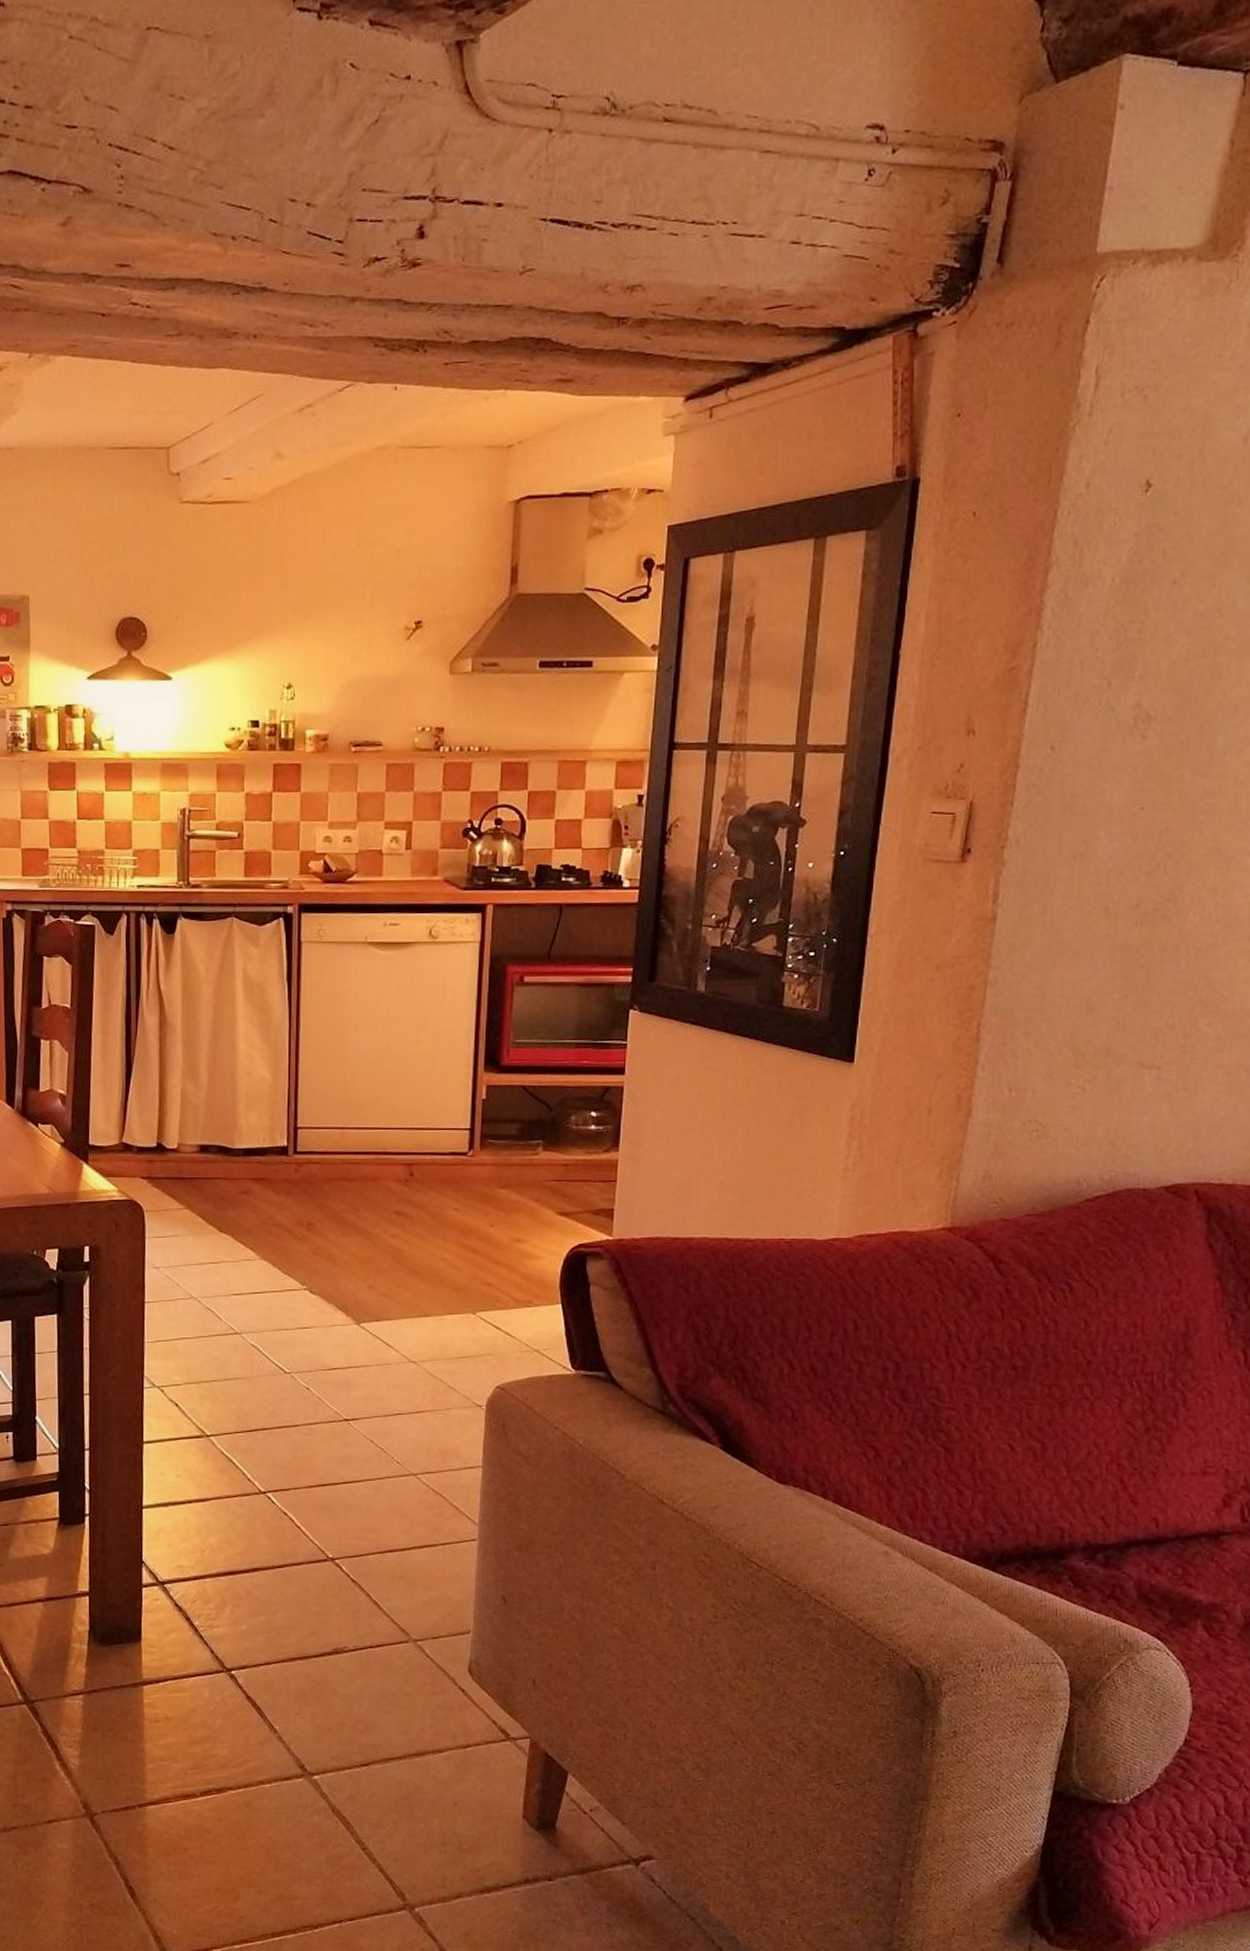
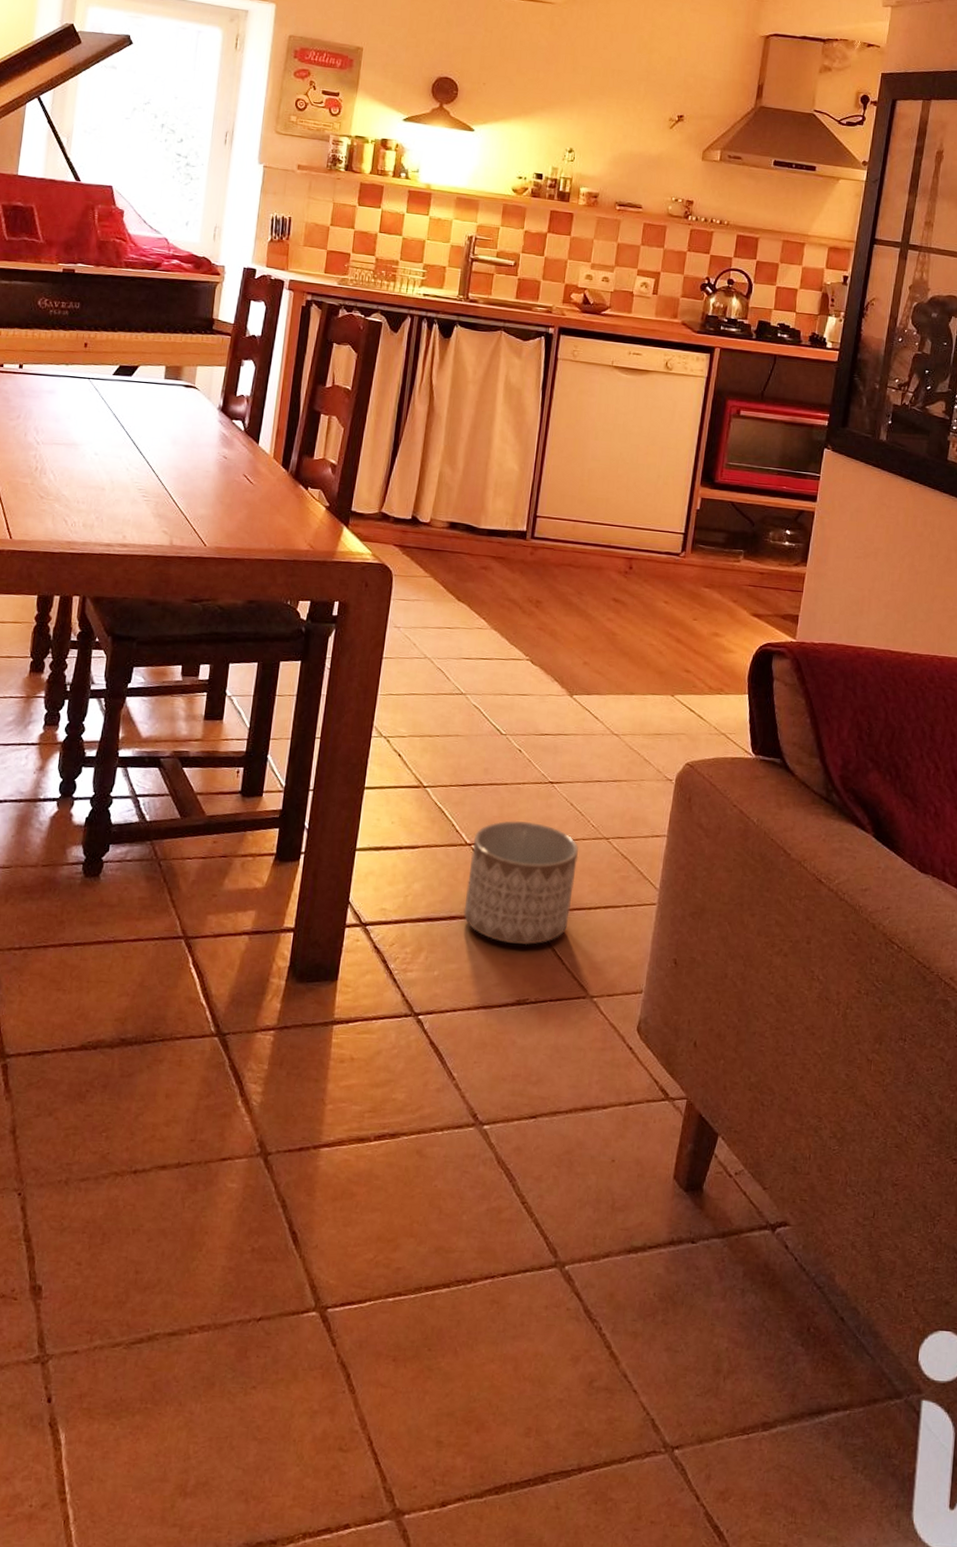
planter: none [266,1464,385,1593] -> present [463,821,579,946]

